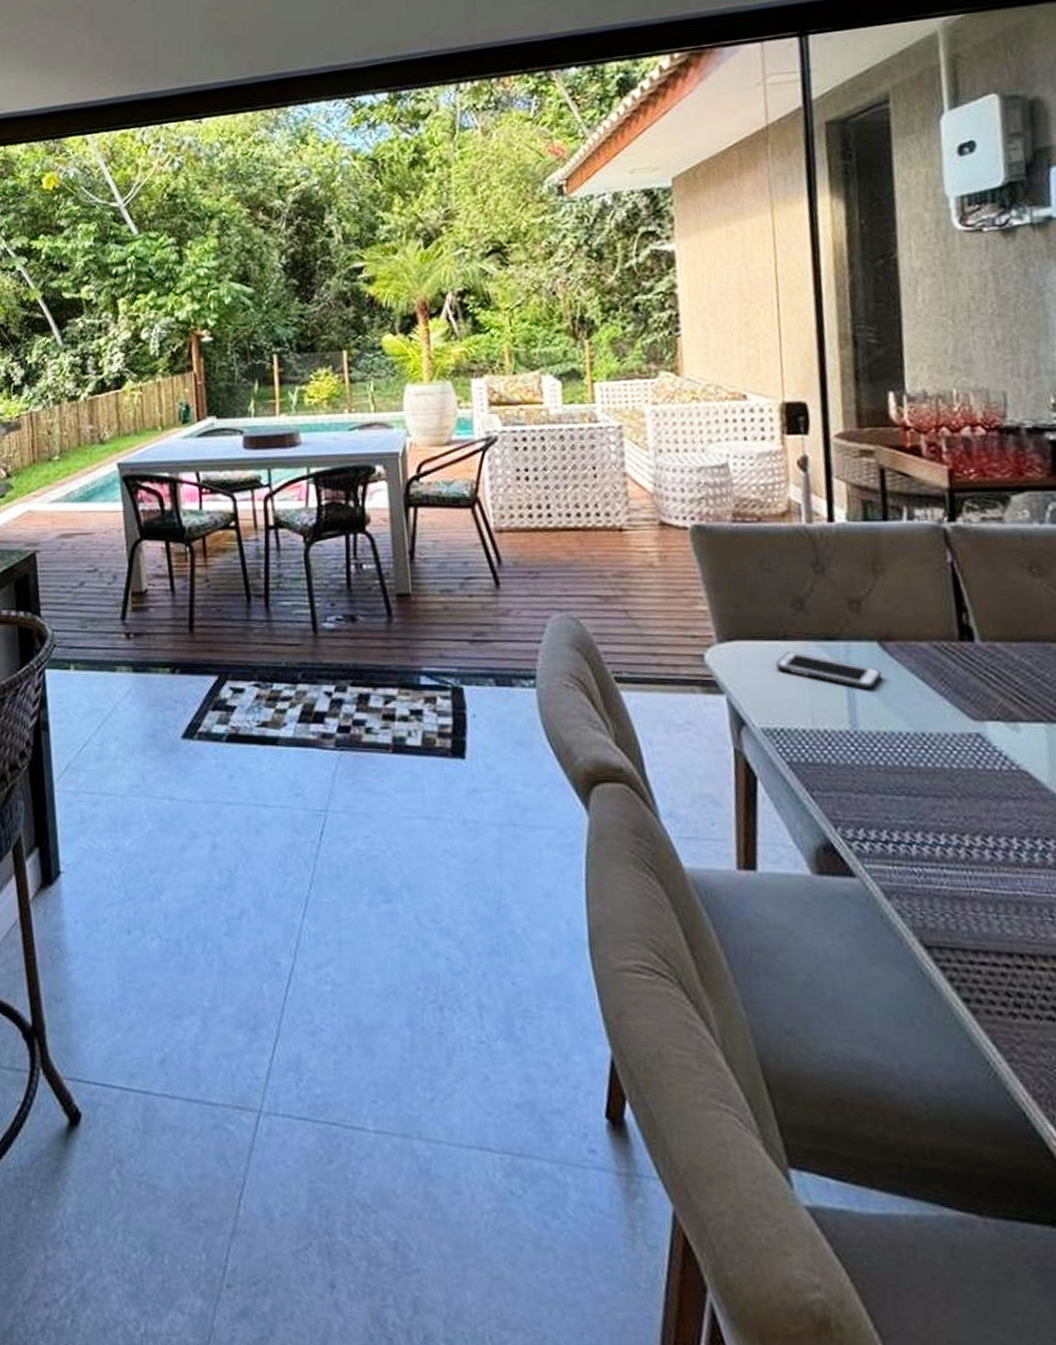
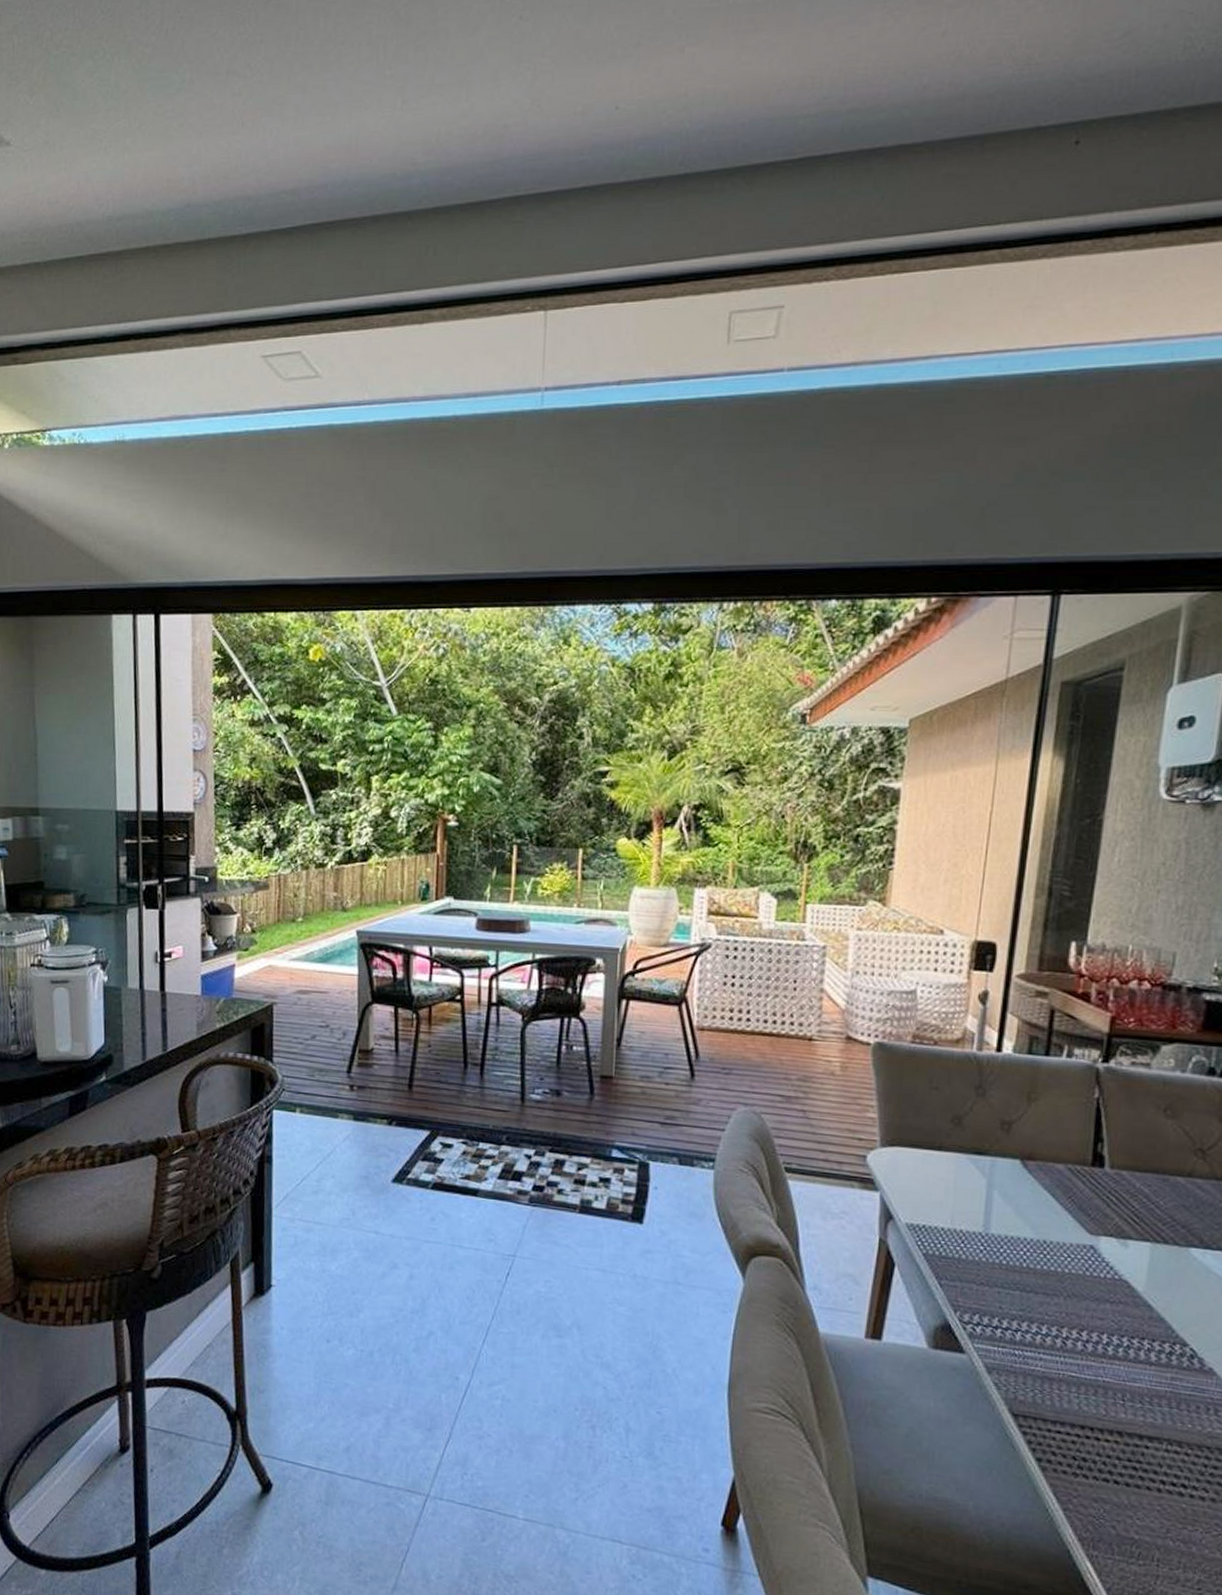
cell phone: present [775,651,882,690] -> none [927,1160,1018,1200]

